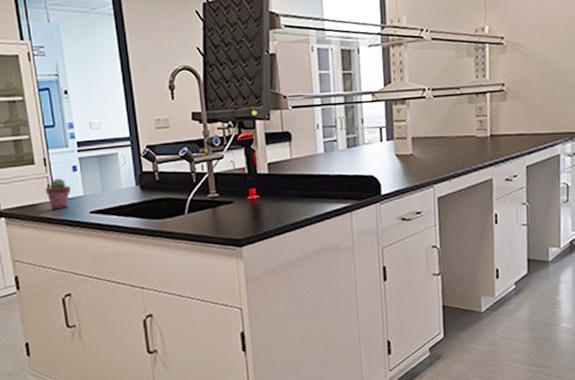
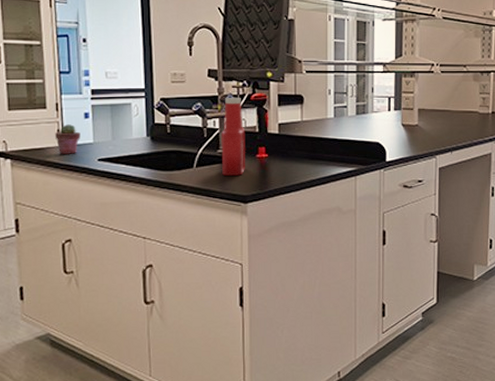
ketchup bottle: none [210,139,237,220] -> present [221,97,245,176]

